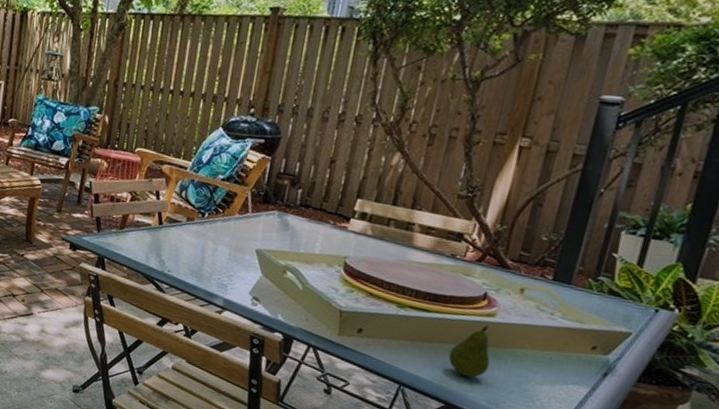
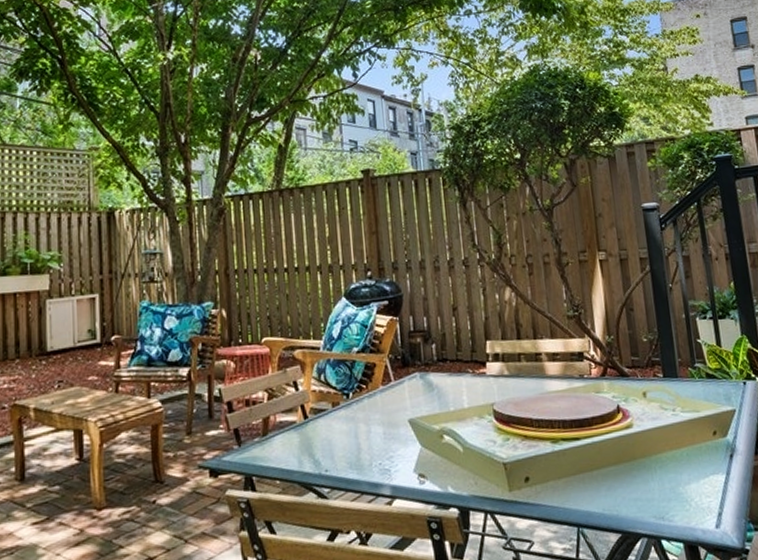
fruit: present [448,325,490,378] -> none [608,437,644,497]

